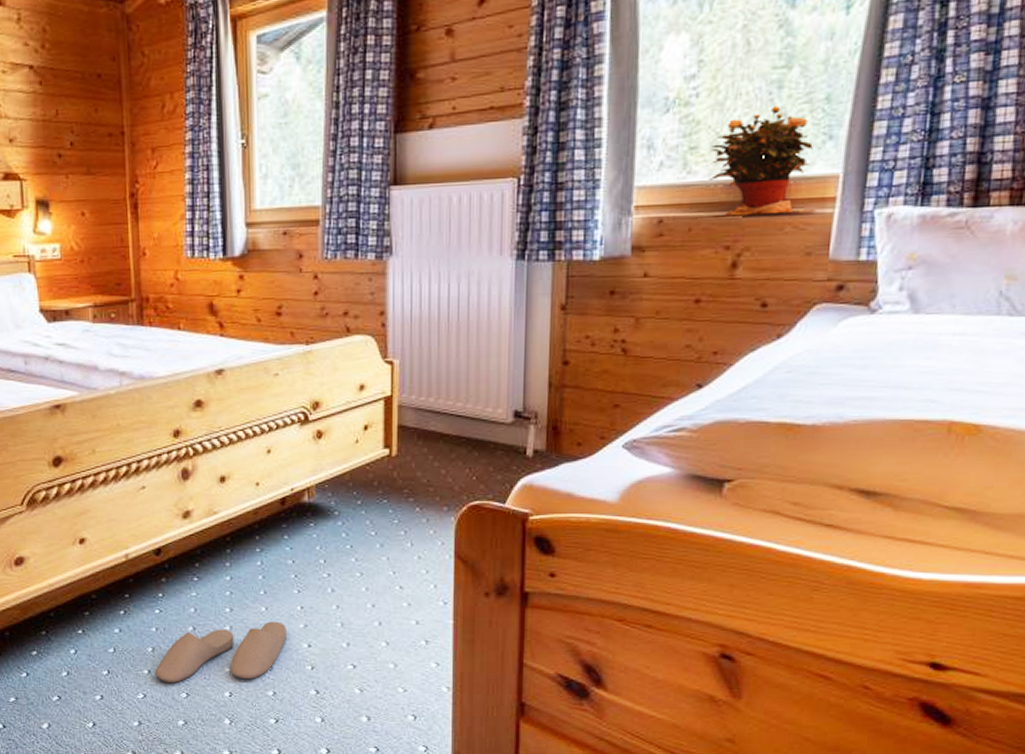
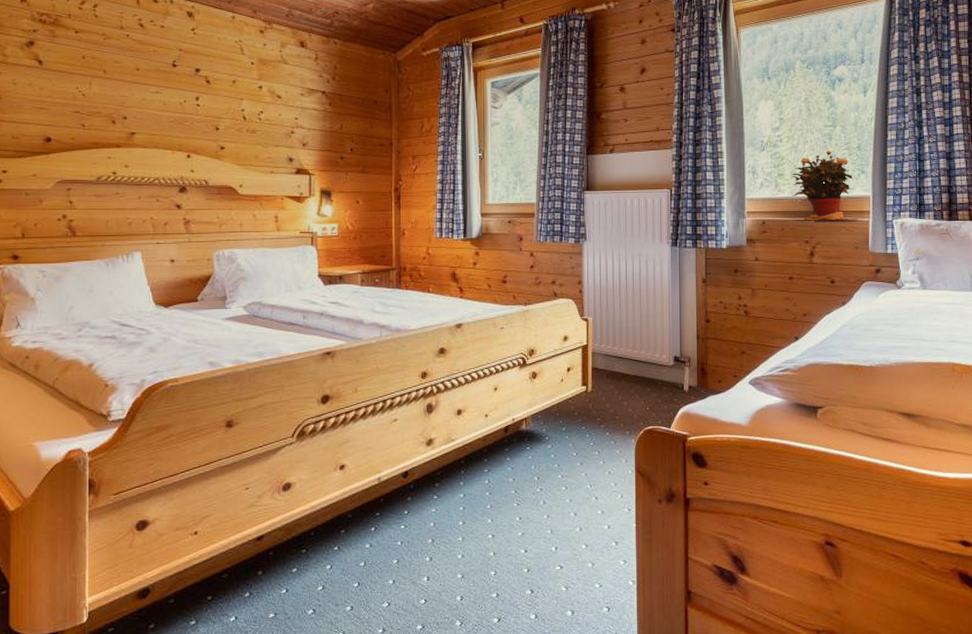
slippers: present [155,621,287,683] -> none [399,531,508,591]

